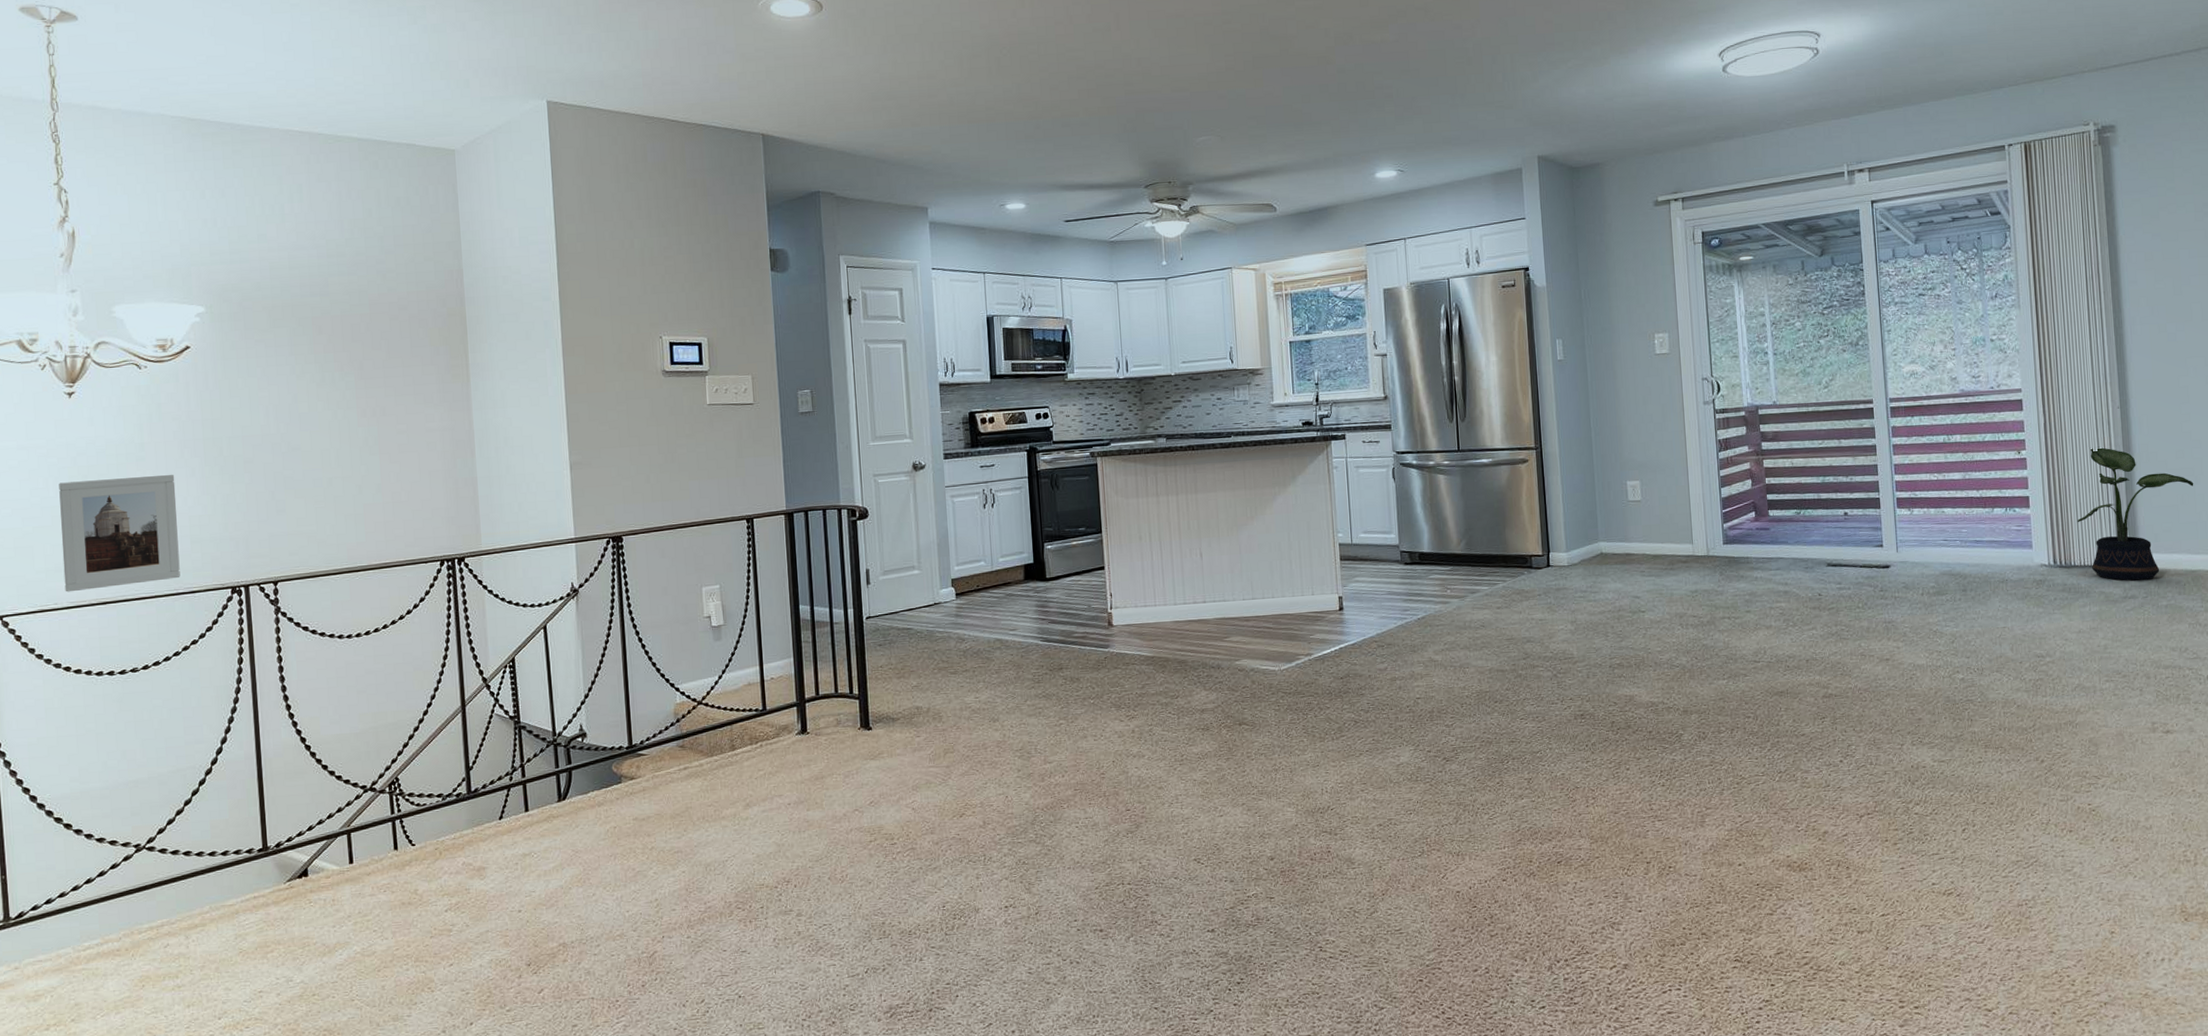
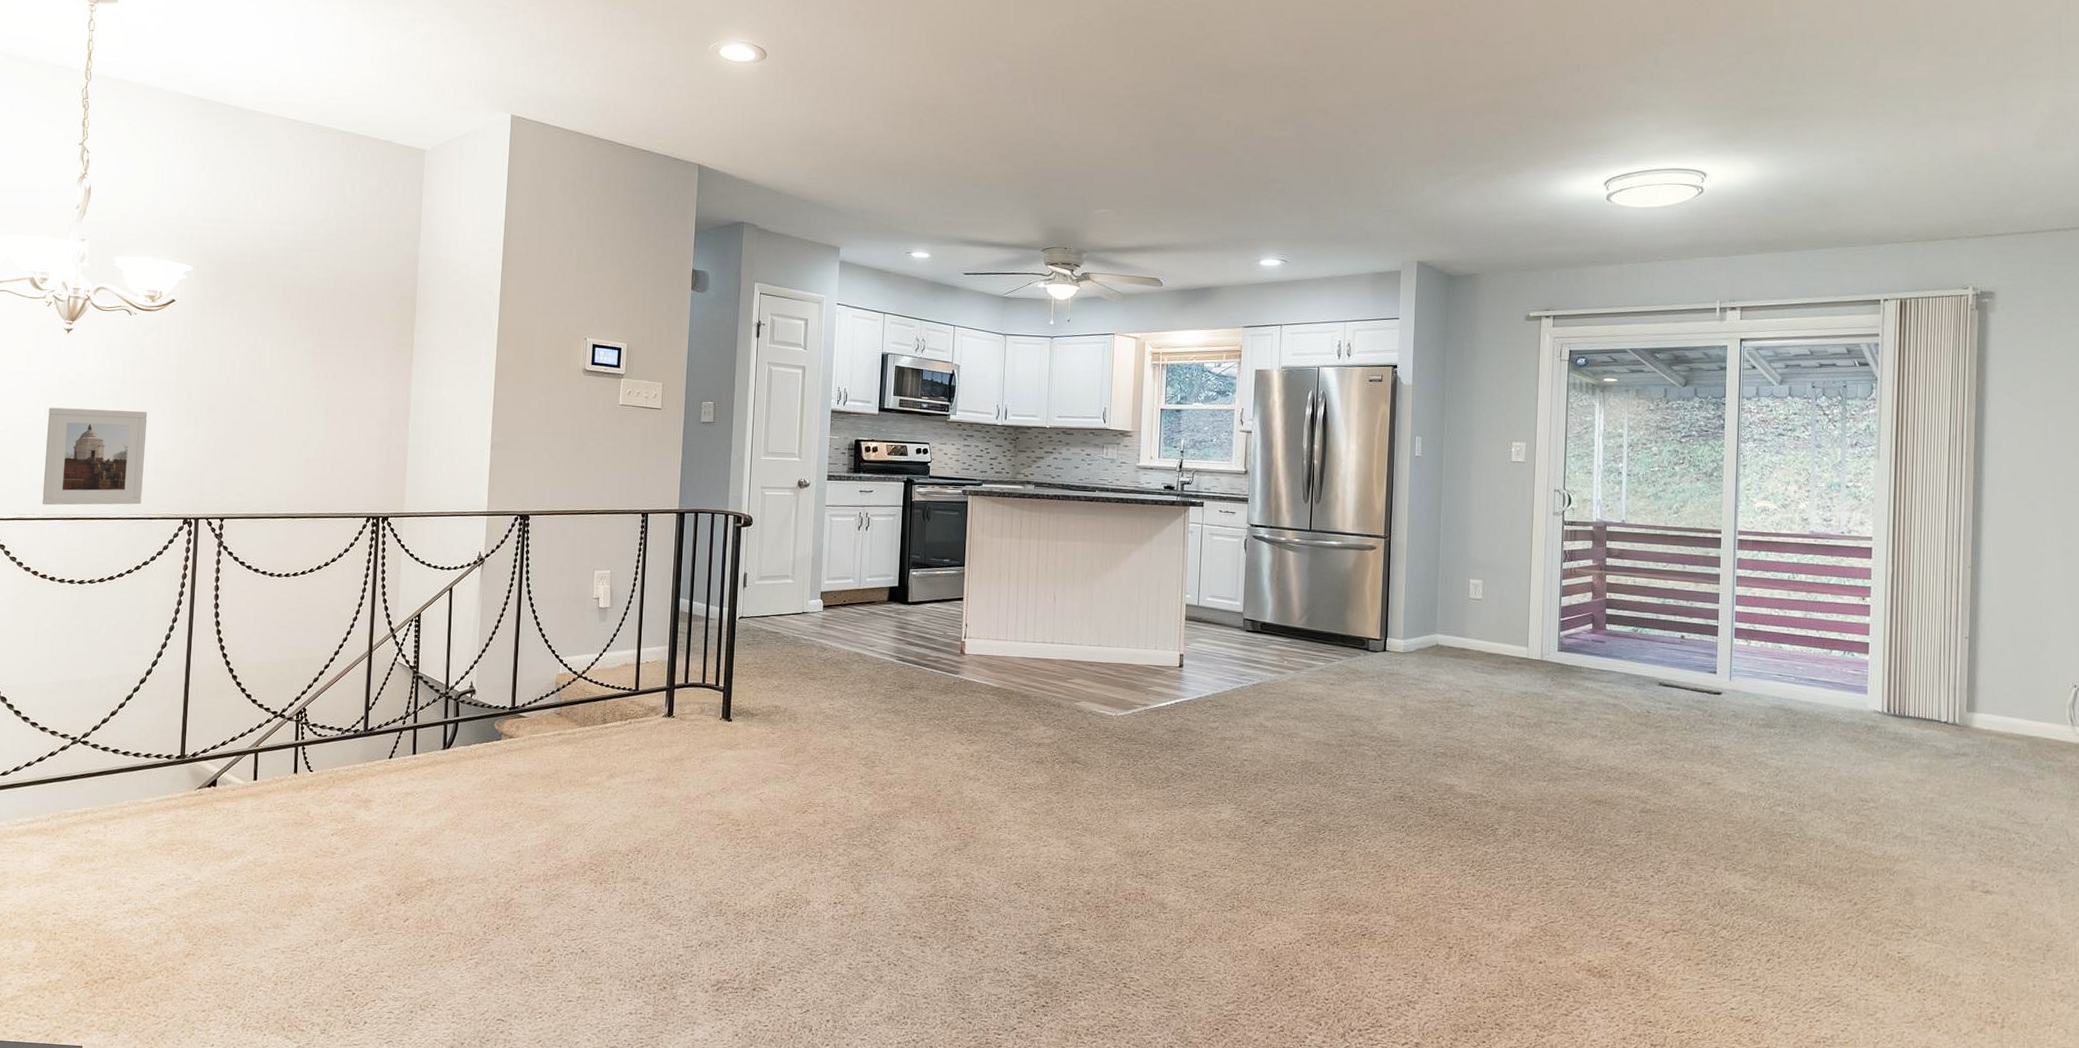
potted plant: present [2077,446,2194,581] -> none [1915,603,2039,740]

